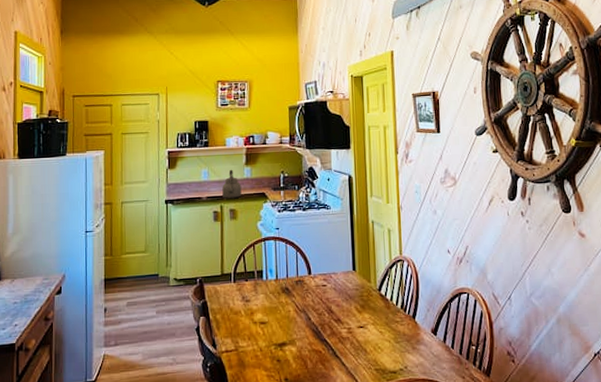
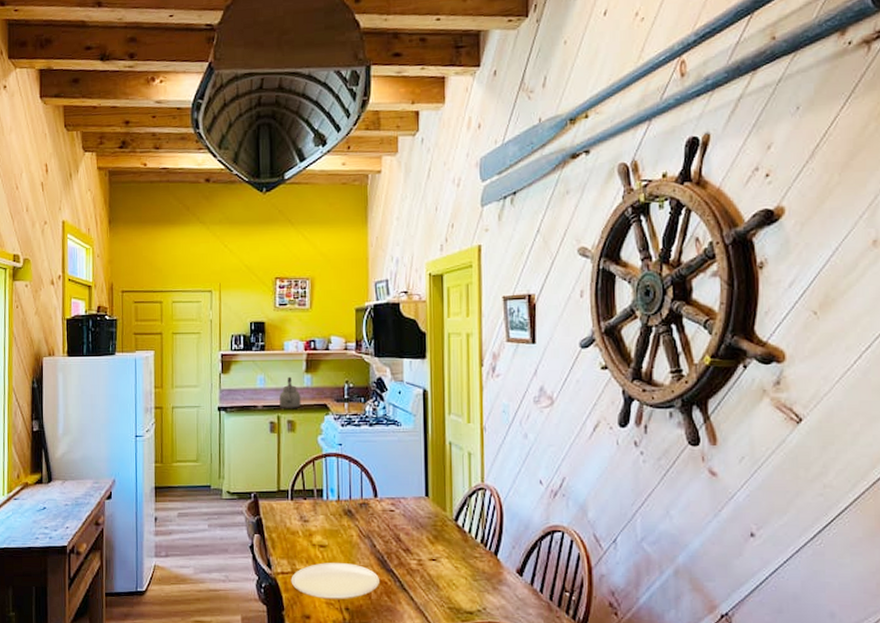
plate: none [234,337,315,373] -> present [291,563,379,600]

